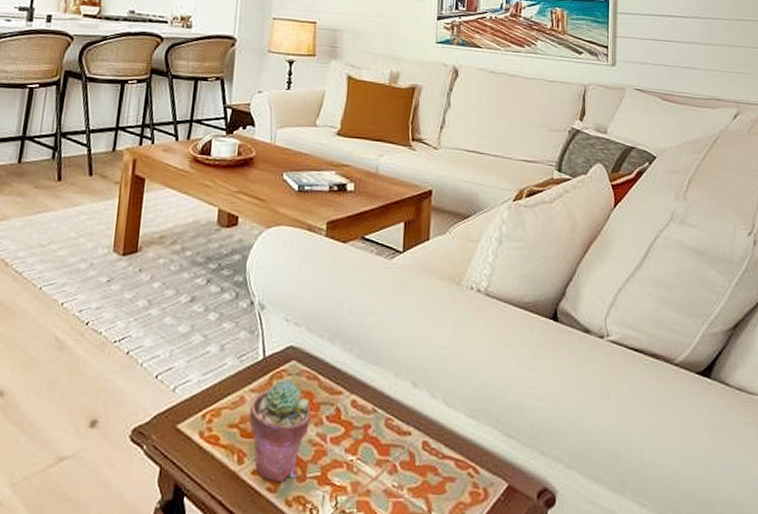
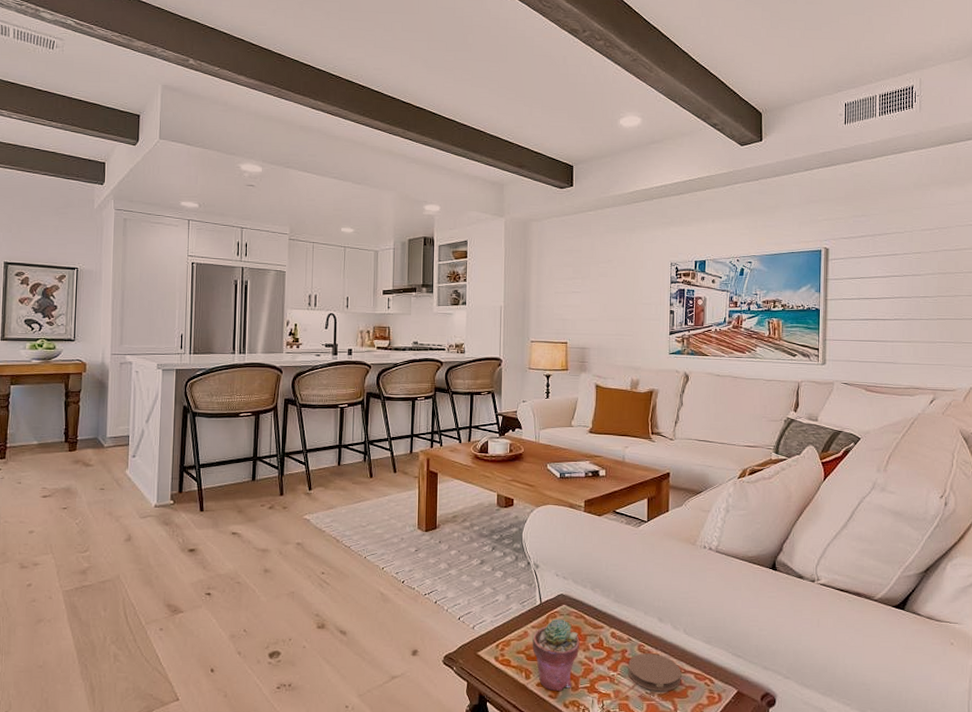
coaster: none [371,430,439,485] -> present [628,653,682,692]

